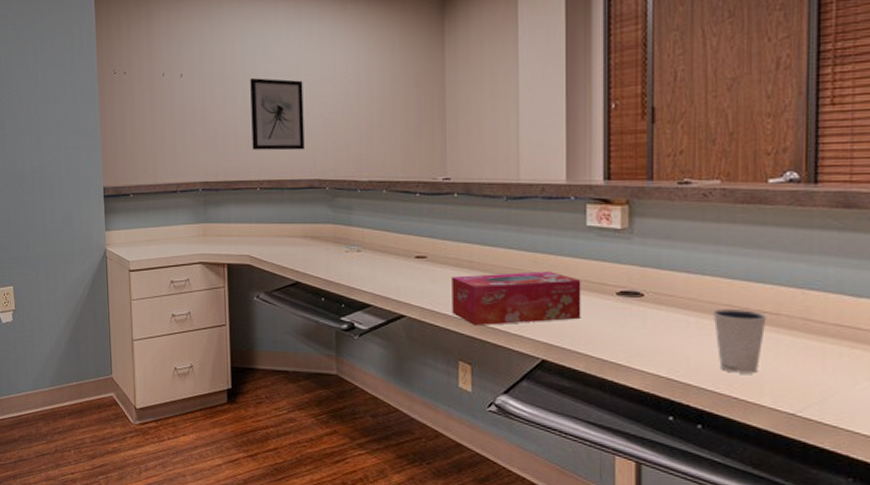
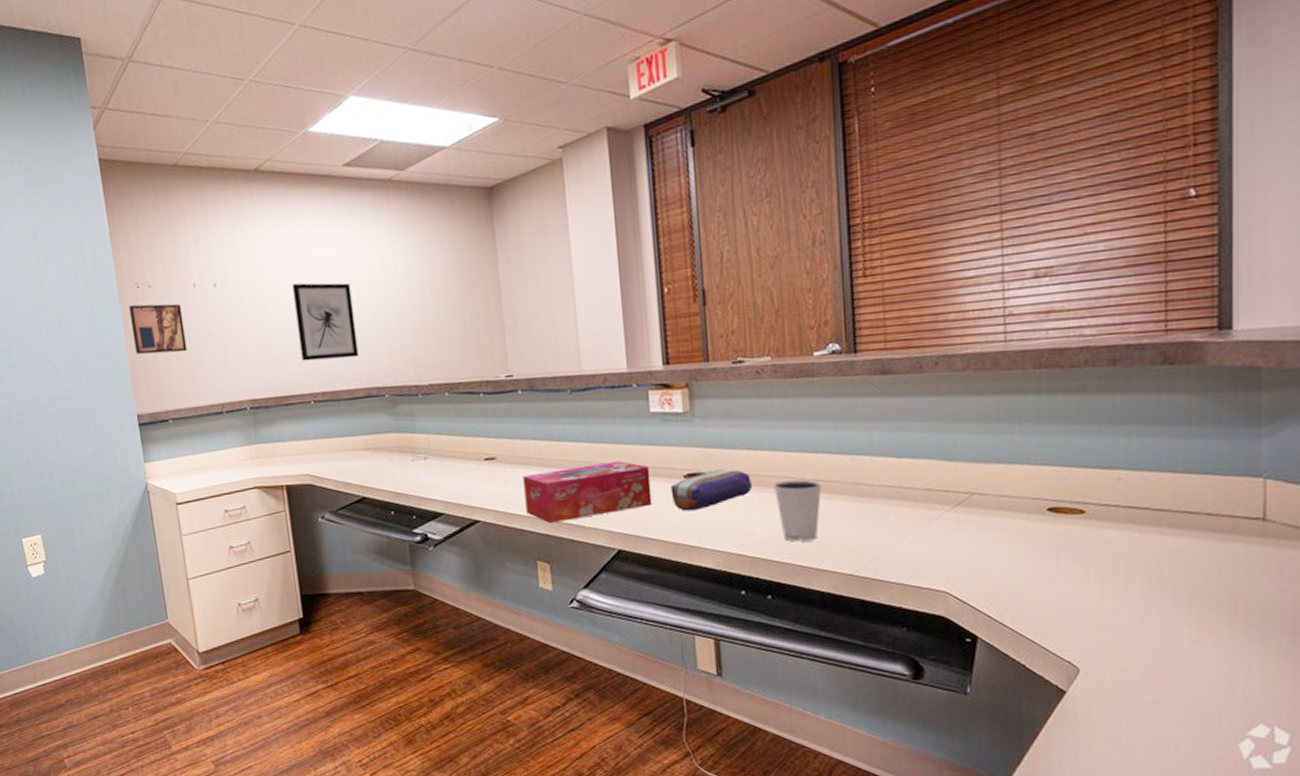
wall art: none [105,88,152,134] -> present [128,303,188,355]
pencil case: none [602,290,690,329] -> present [670,469,753,512]

